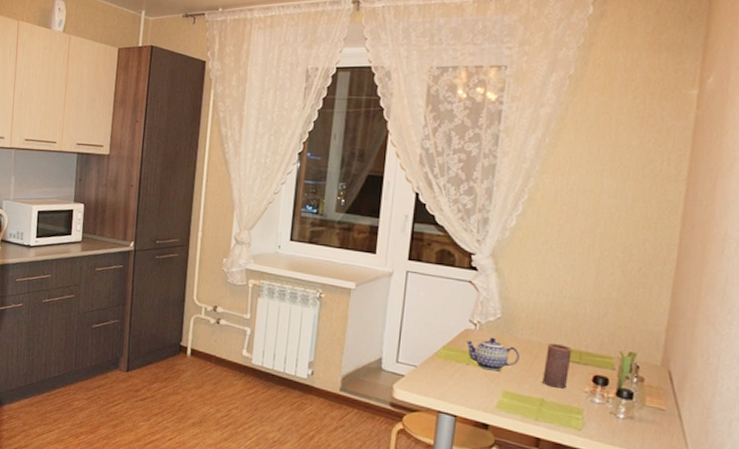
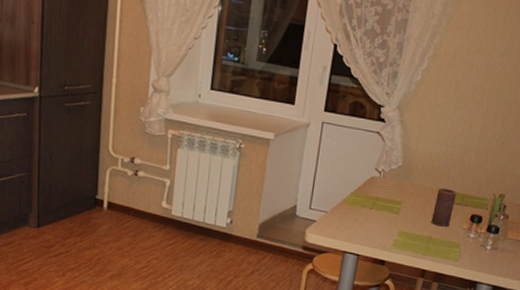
teapot: present [465,337,520,371] -> none [370,183,415,214]

